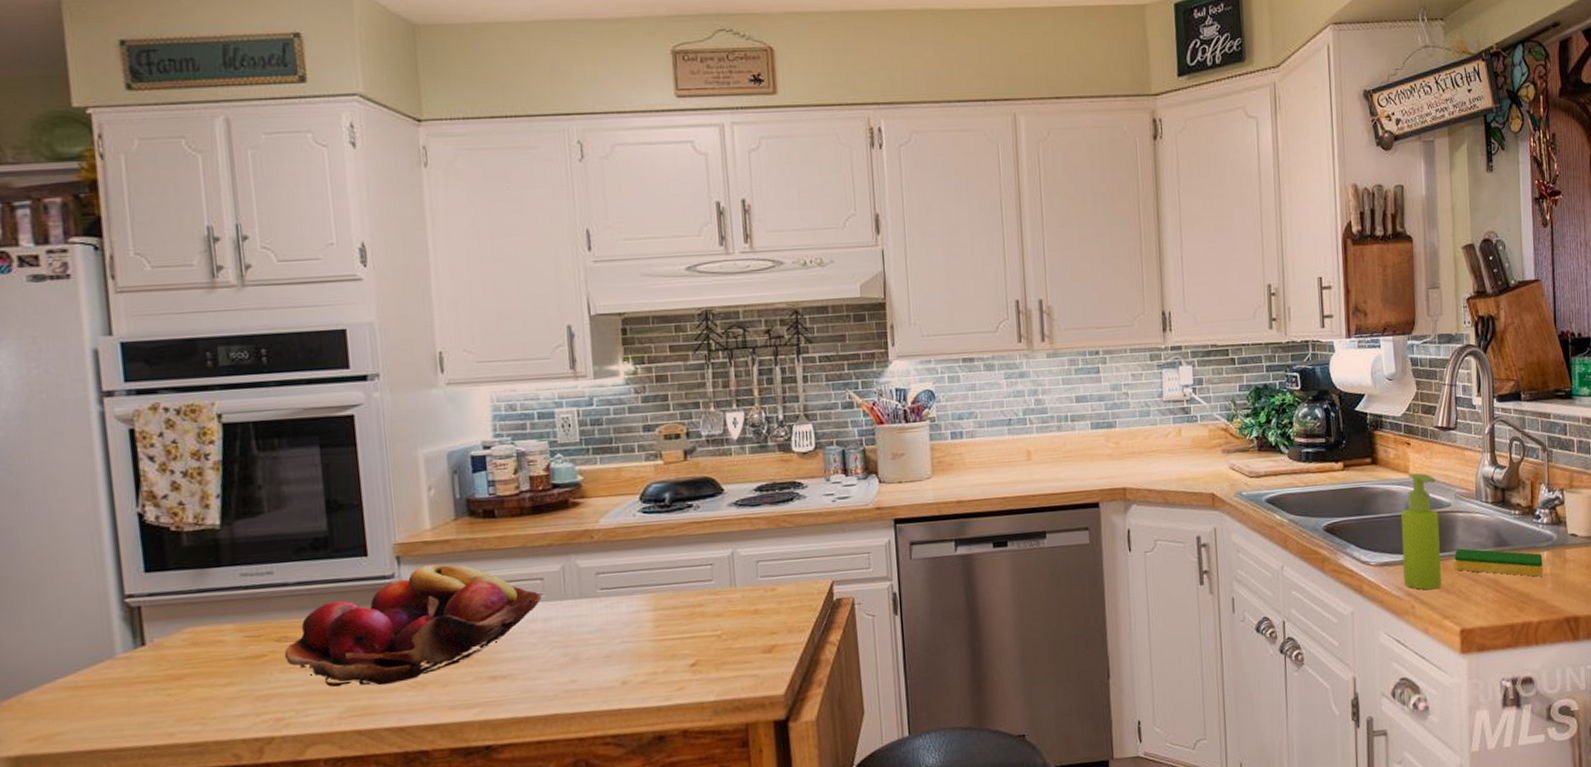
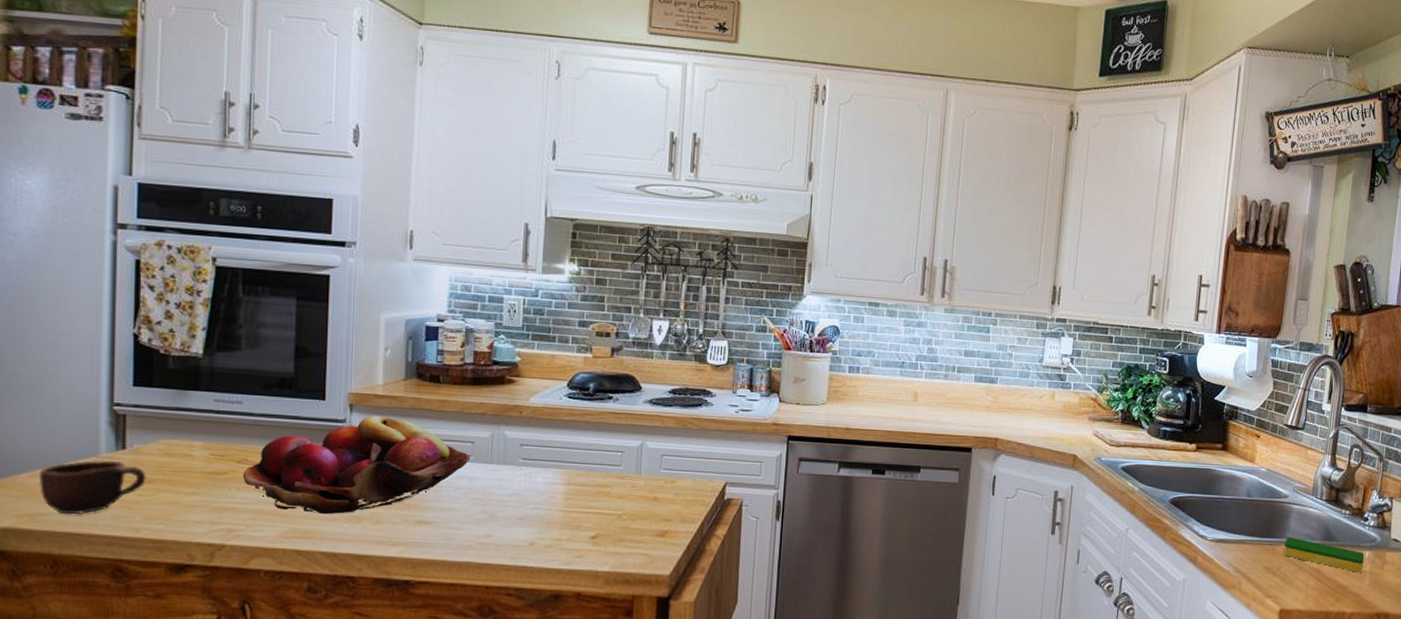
mug: none [47,660,174,730] -> present [38,460,146,515]
soap dispenser: present [1401,473,1442,590] -> none [1235,463,1278,570]

